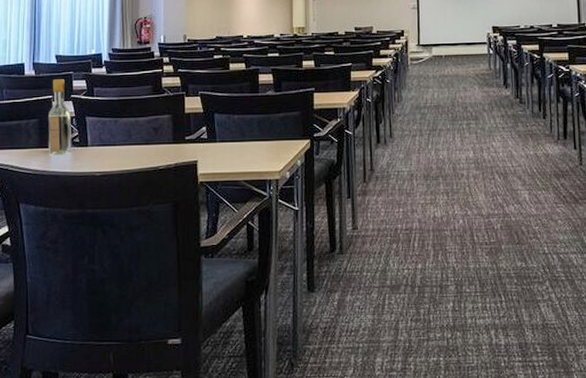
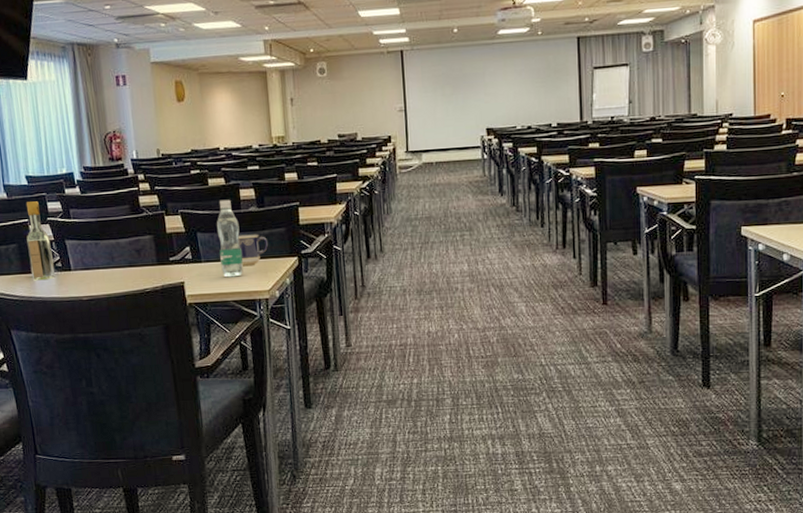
bottle: none [233,83,257,158] -> present [216,199,244,278]
cup: none [253,116,283,148] -> present [238,234,269,267]

